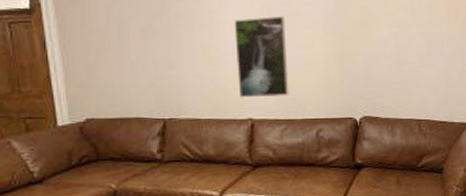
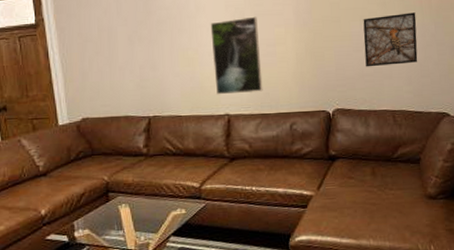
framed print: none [392,22,444,75] -> present [363,12,418,67]

